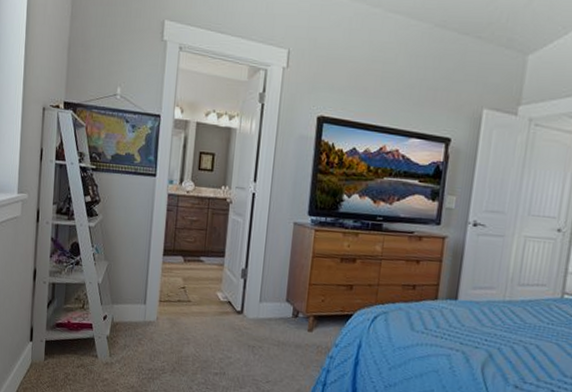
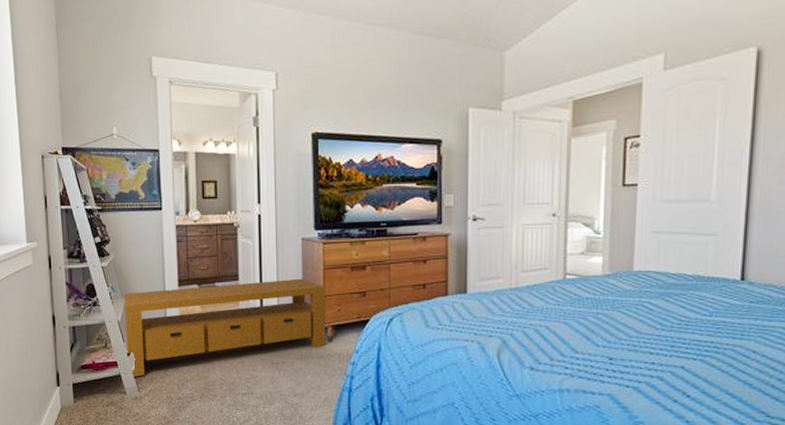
tv stand: none [104,256,311,342] -> present [124,278,325,377]

